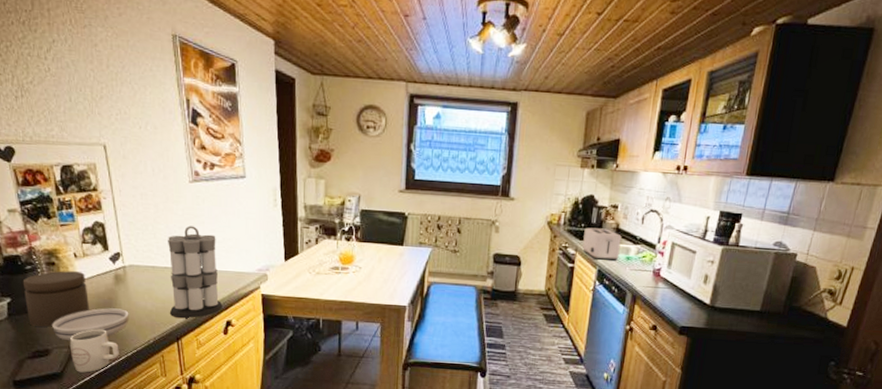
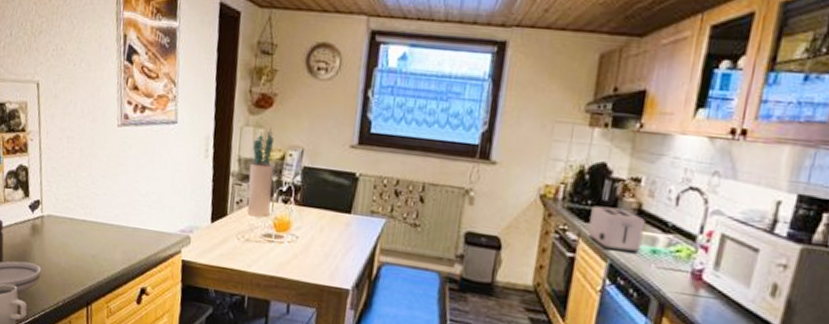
spice rack: present [168,225,223,319] -> none [82,174,140,282]
vase: none [314,179,336,254] -> present [246,128,275,218]

